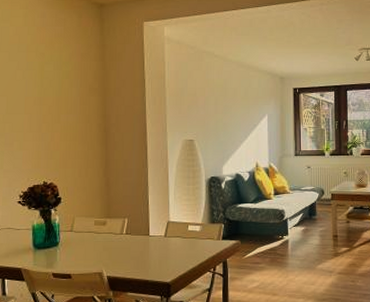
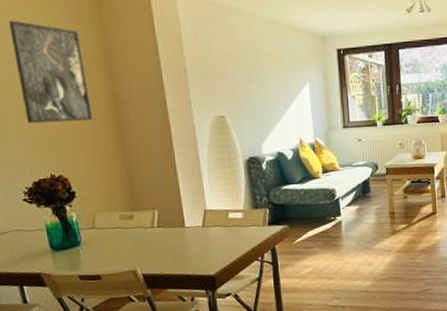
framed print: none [31,55,85,138] -> present [8,20,93,124]

